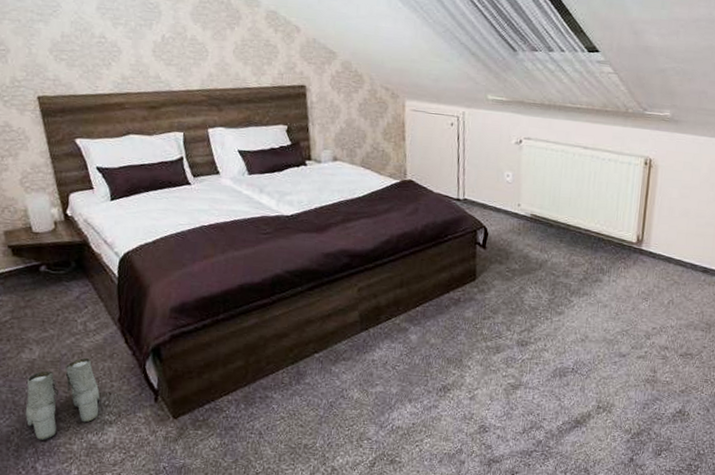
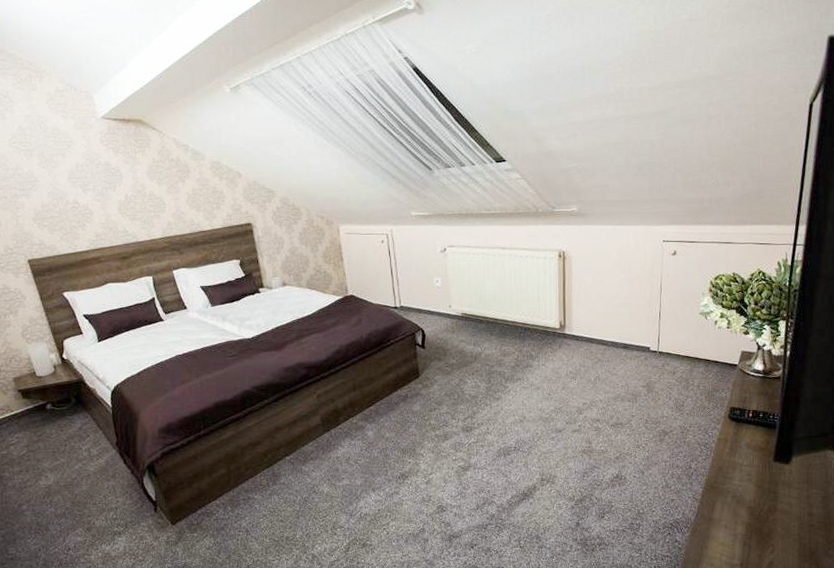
boots: present [25,358,101,440] -> none [46,480,109,554]

